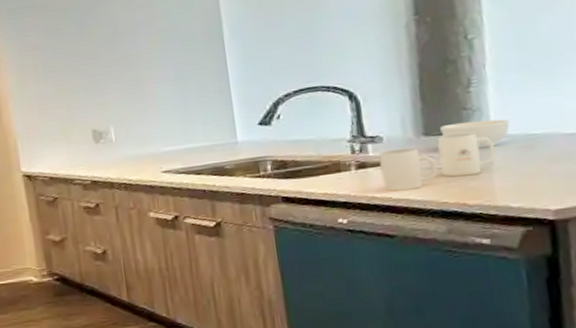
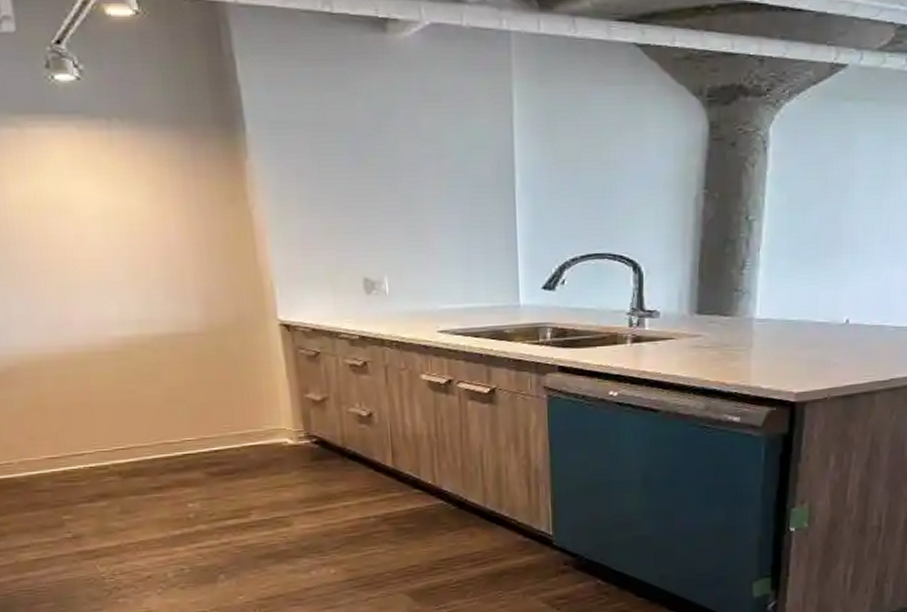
mug: present [378,148,438,192] -> none [654,324,705,367]
mug: present [437,132,495,178] -> none [707,314,756,357]
bowl: present [440,119,510,148] -> none [712,303,773,330]

